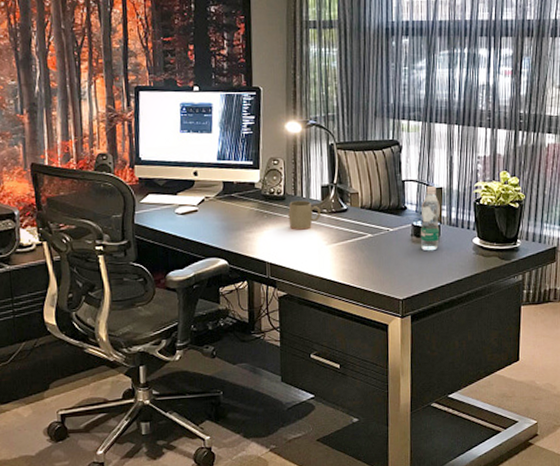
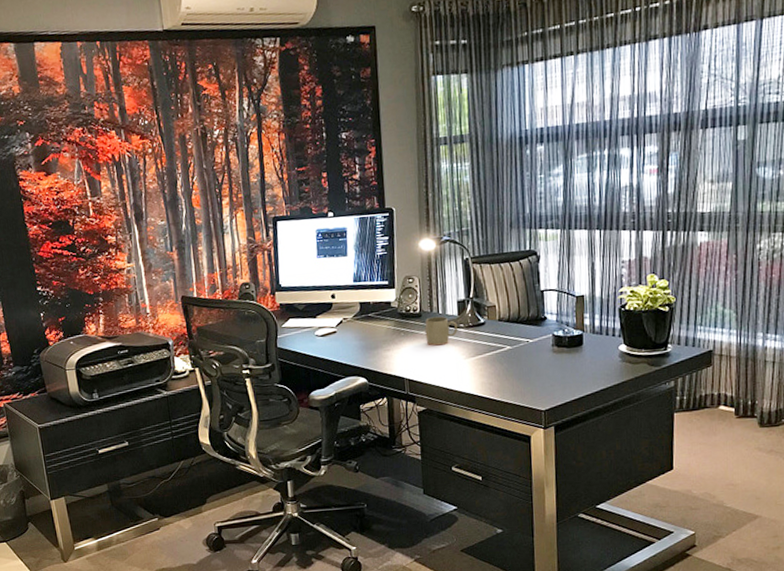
bottle: present [420,185,440,251] -> none [561,294,583,361]

